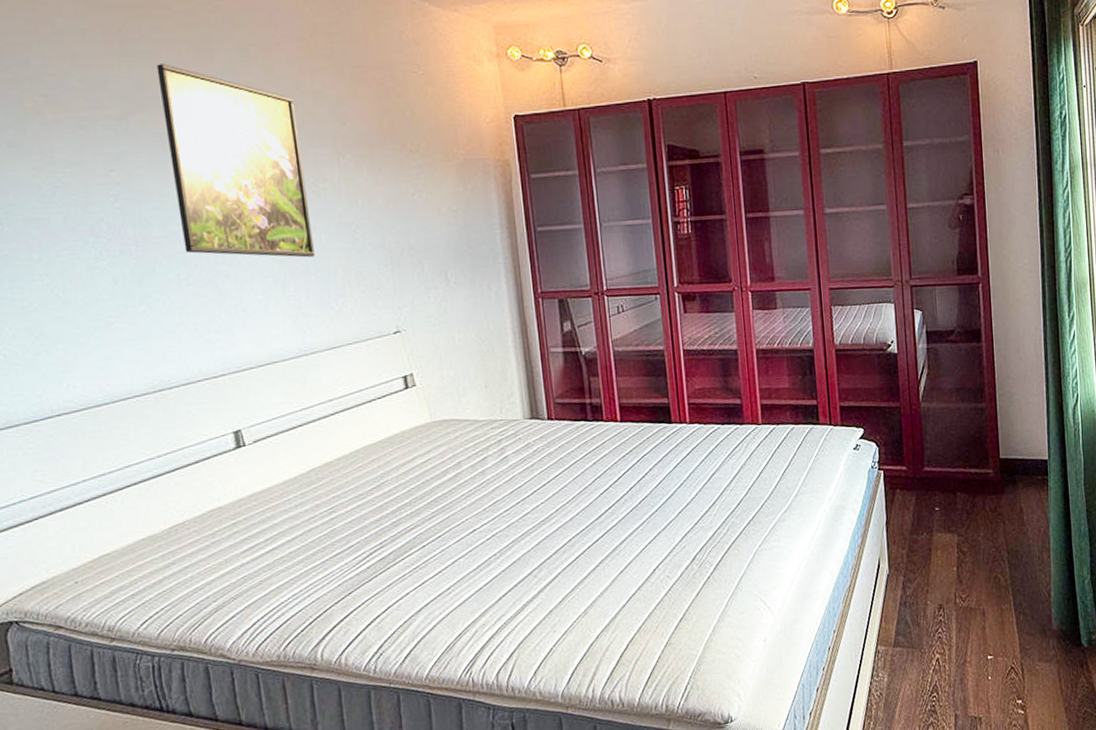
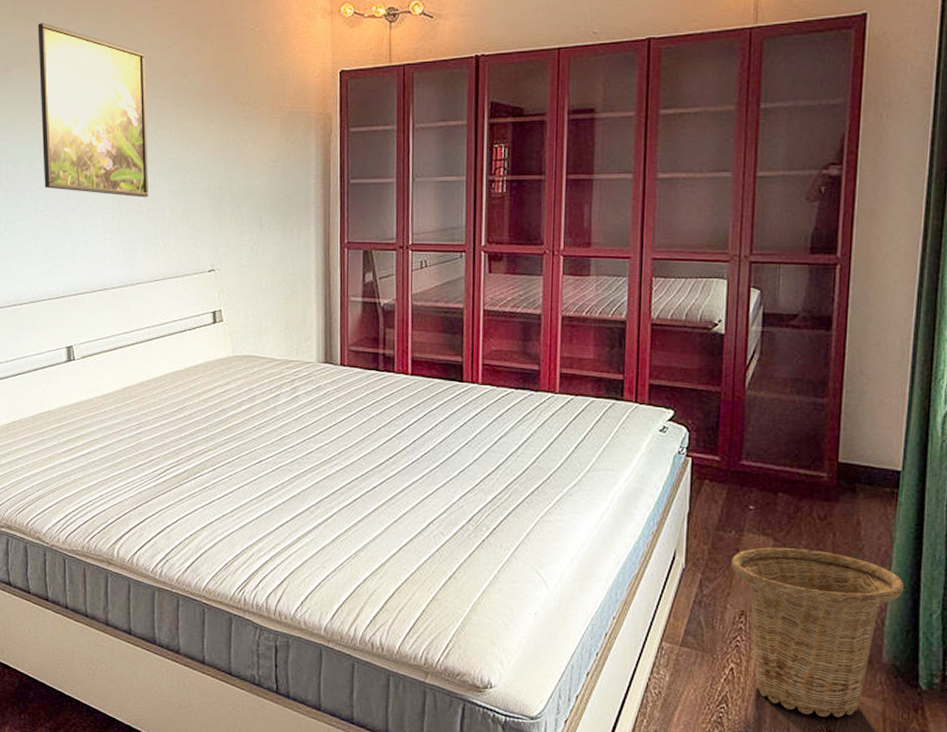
basket: none [926,539,1061,688] -> present [731,547,904,718]

